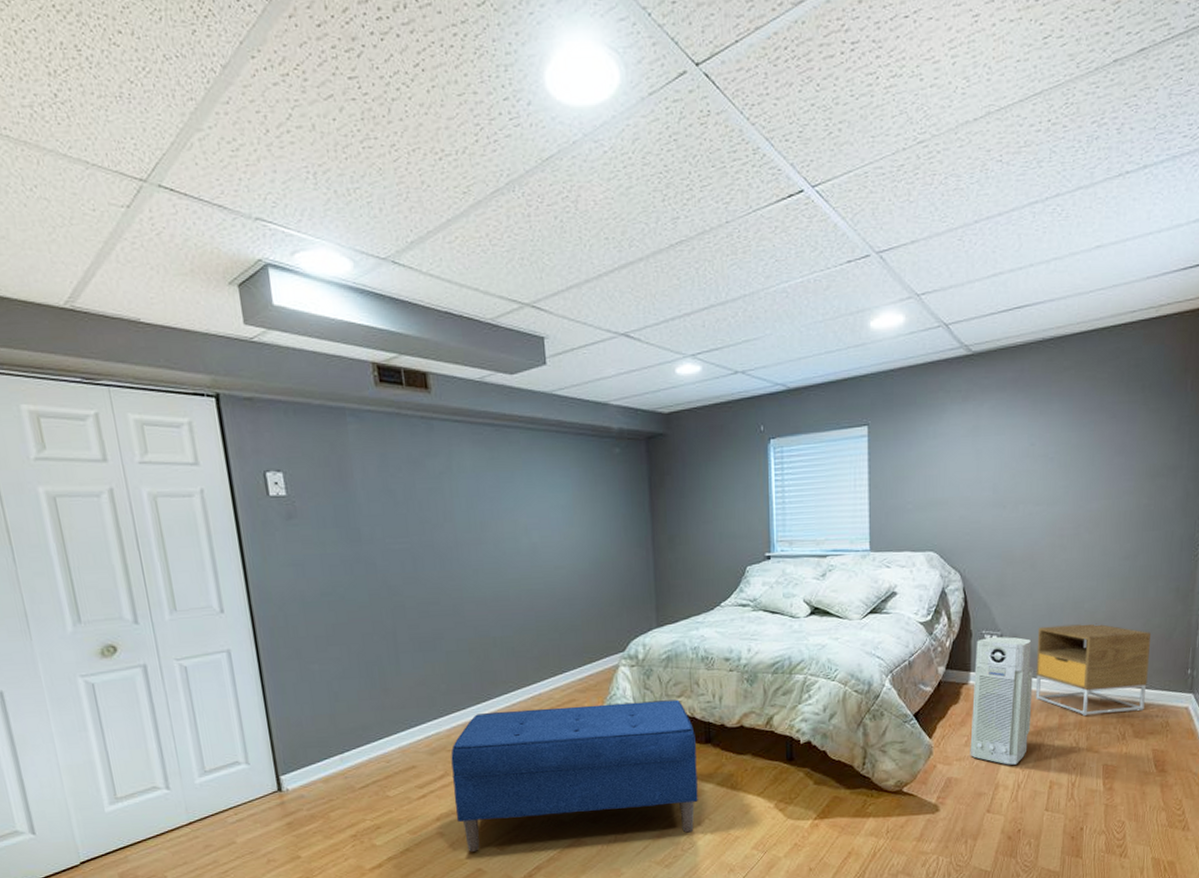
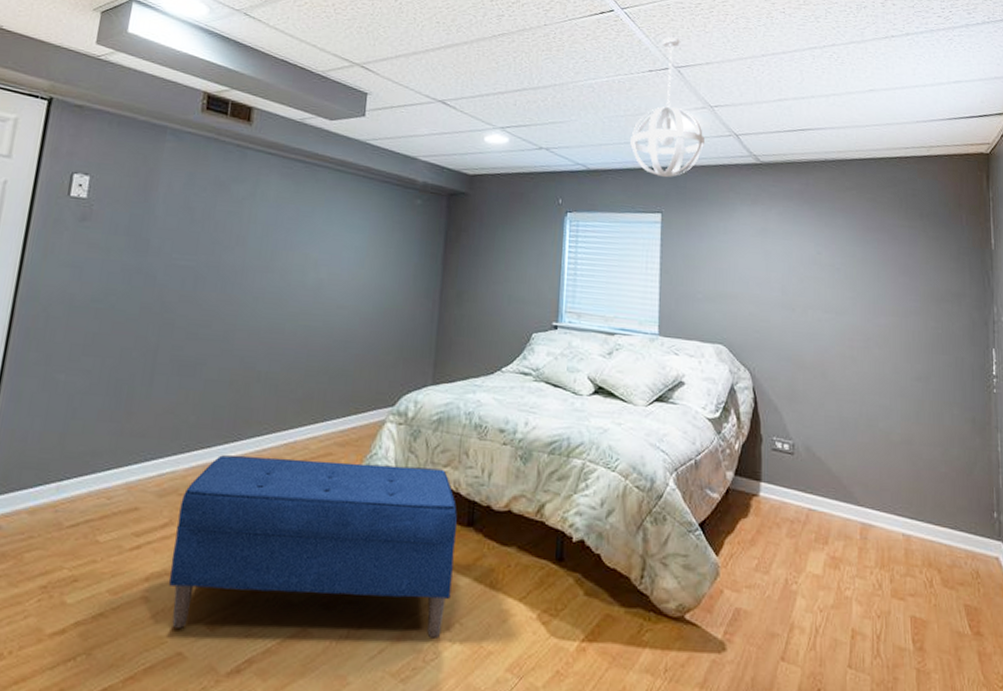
pendant light: none [831,215,911,386] -> present [630,37,704,178]
air purifier: present [970,637,1033,765] -> none [761,445,828,602]
nightstand: present [1035,623,1152,716] -> none [831,441,951,554]

